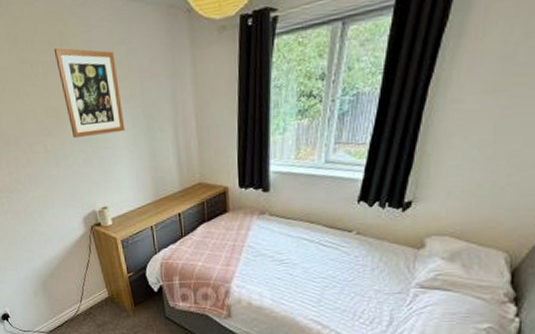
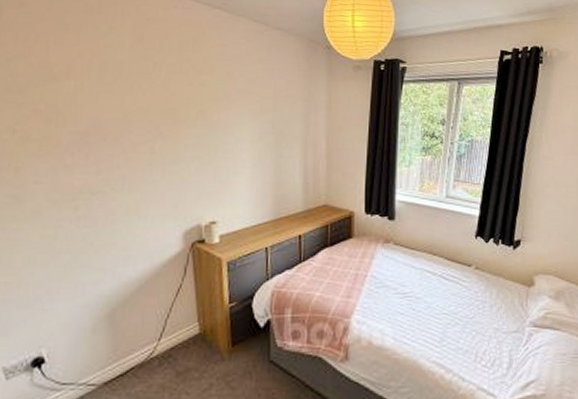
wall art: present [53,48,126,139] -> none [184,54,251,144]

